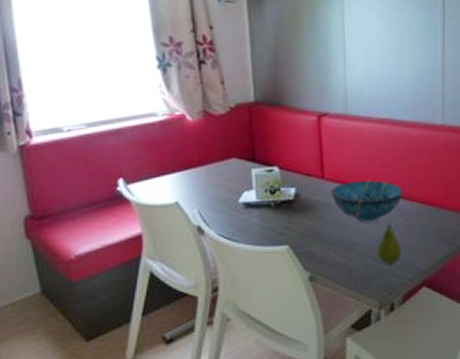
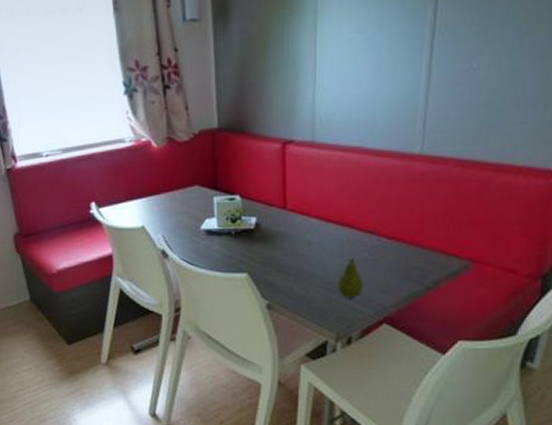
decorative bowl: present [331,180,404,223] -> none [293,213,370,255]

